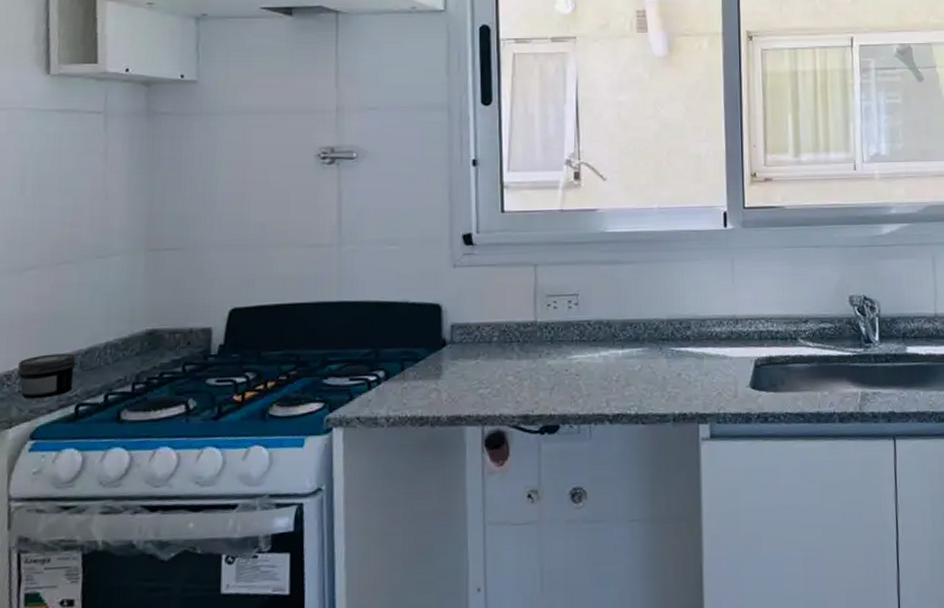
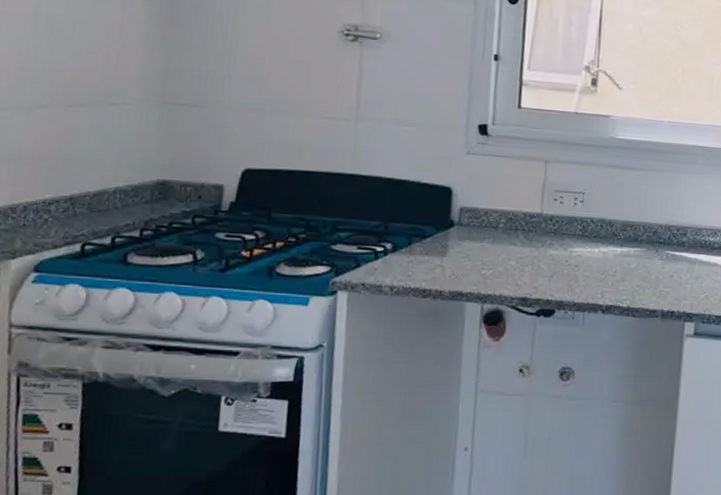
jar: present [16,353,76,399] -> none [22,192,84,234]

